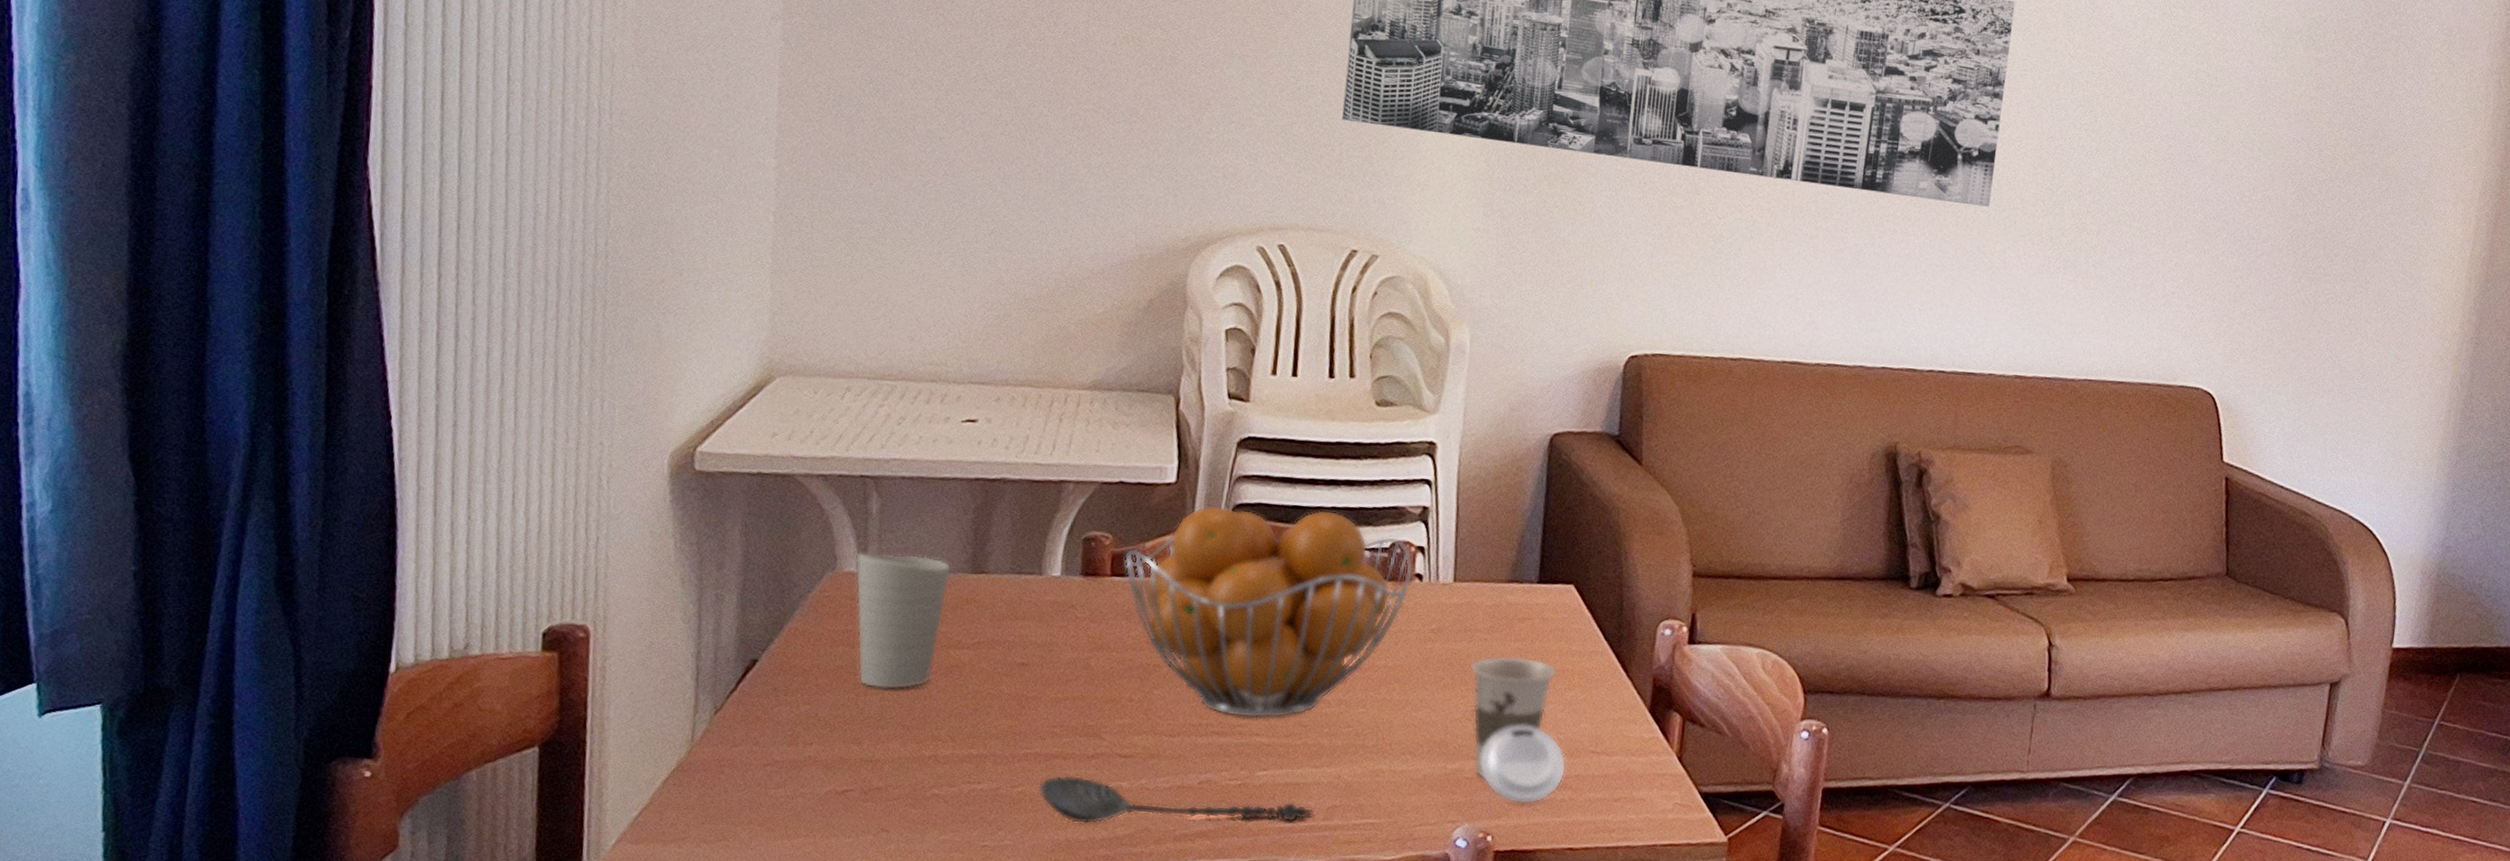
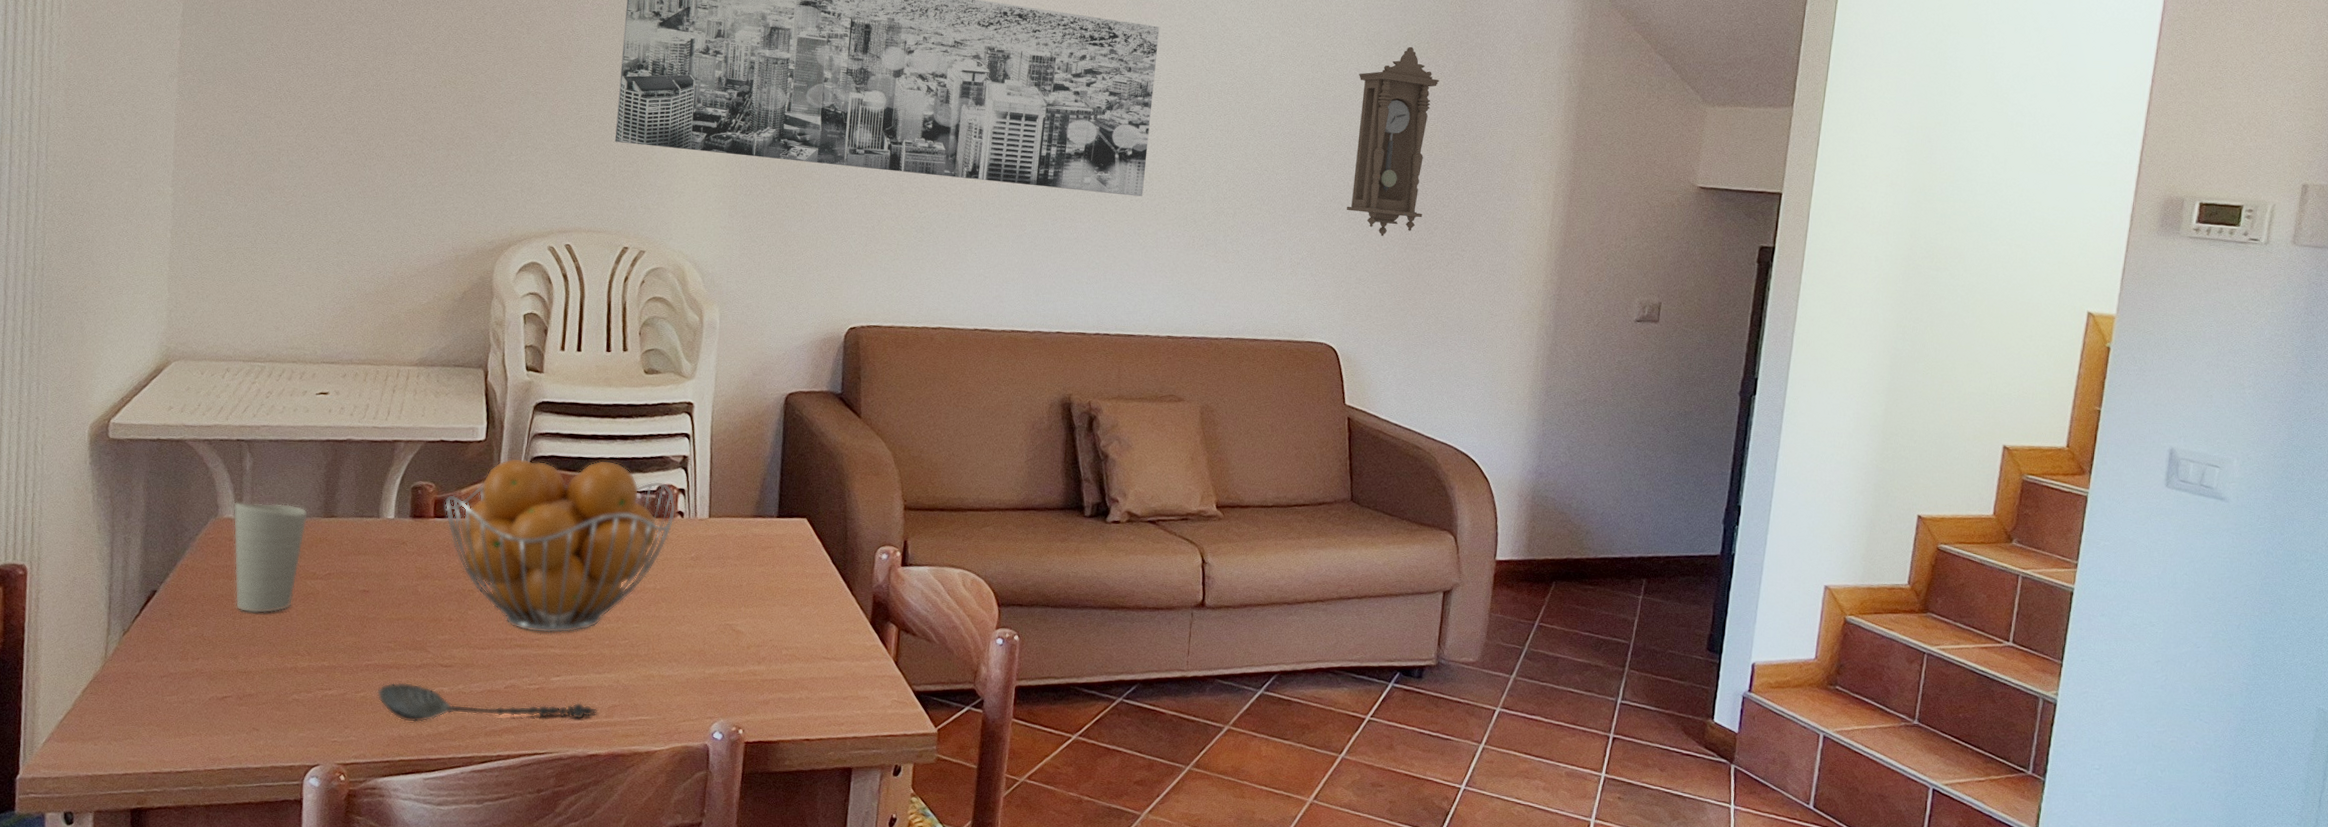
cup: present [1470,655,1567,805] -> none [723,578,803,703]
pendulum clock: none [2232,36,2347,263] -> present [1346,46,1440,236]

